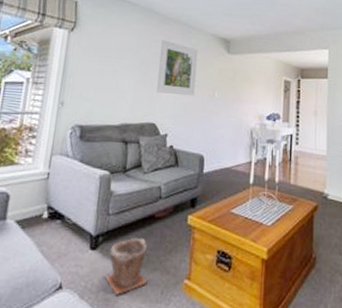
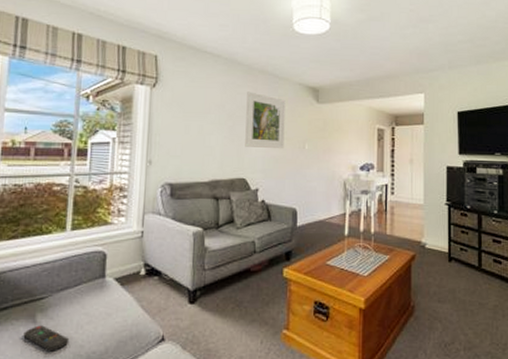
plant pot: present [104,237,148,295] -> none [204,291,247,345]

